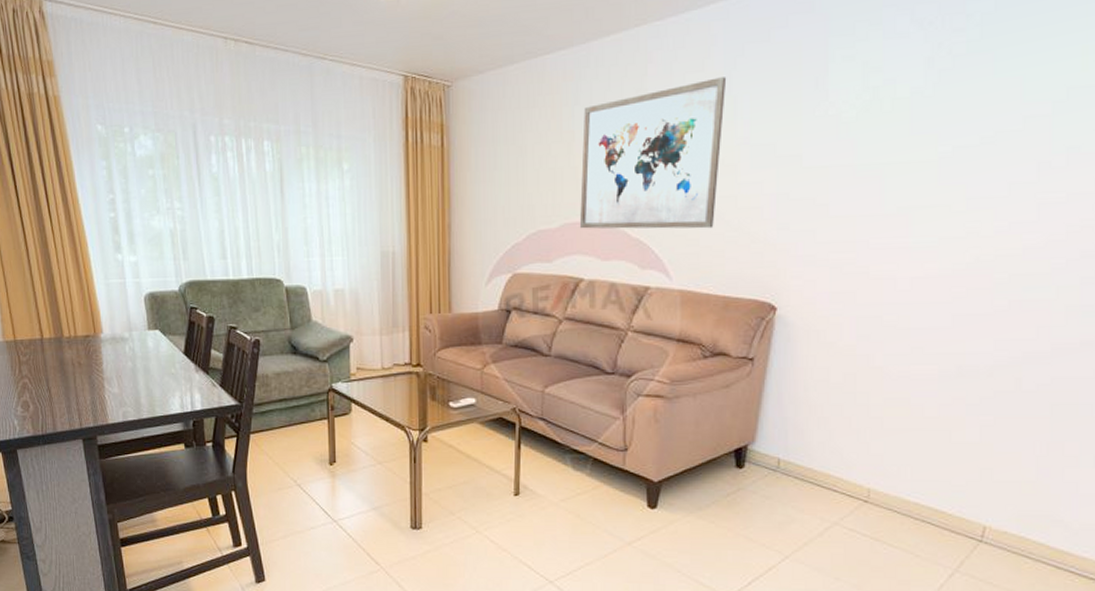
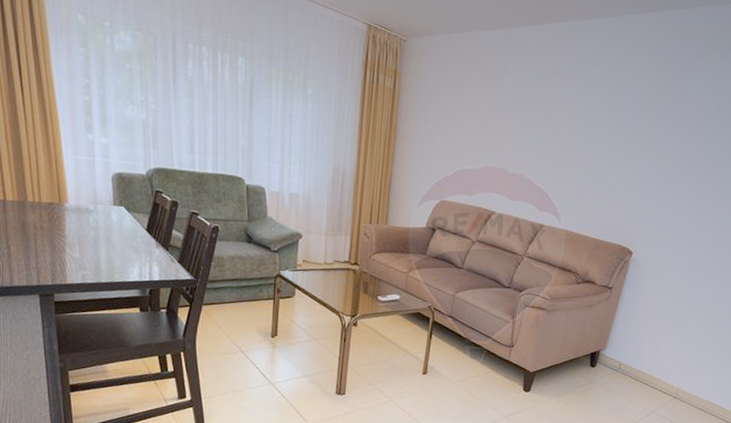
wall art: present [579,77,727,229] -> none [496,73,619,187]

